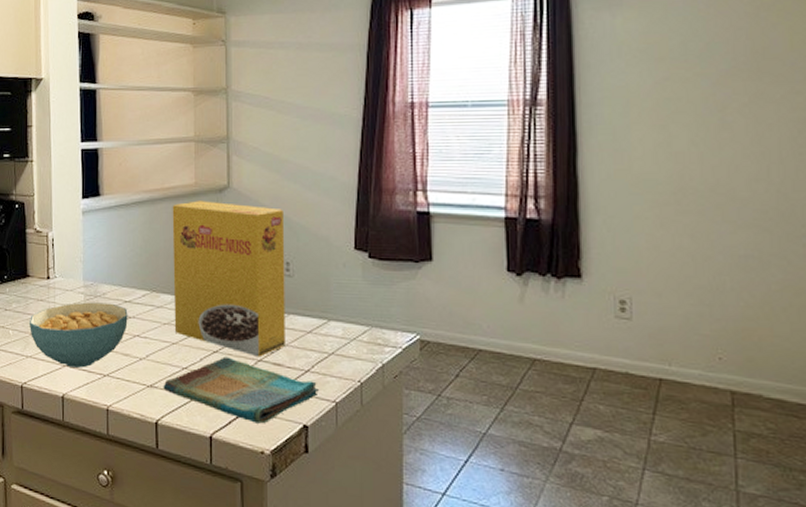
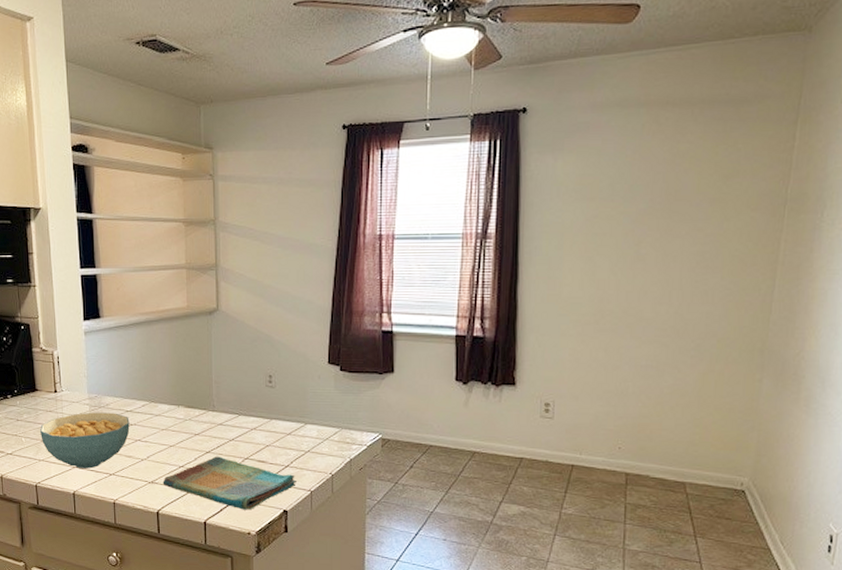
cereal box: present [172,201,285,357] -> none [167,322,268,456]

